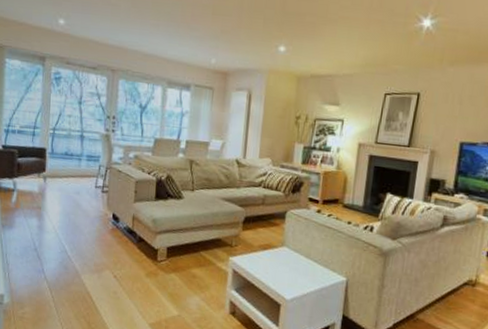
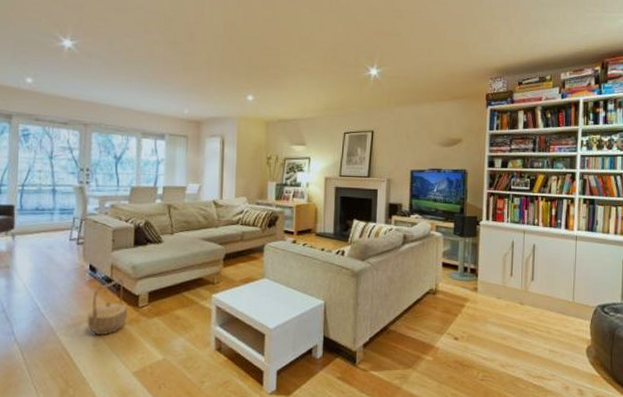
basket: none [109,230,146,284] -> present [87,278,127,335]

